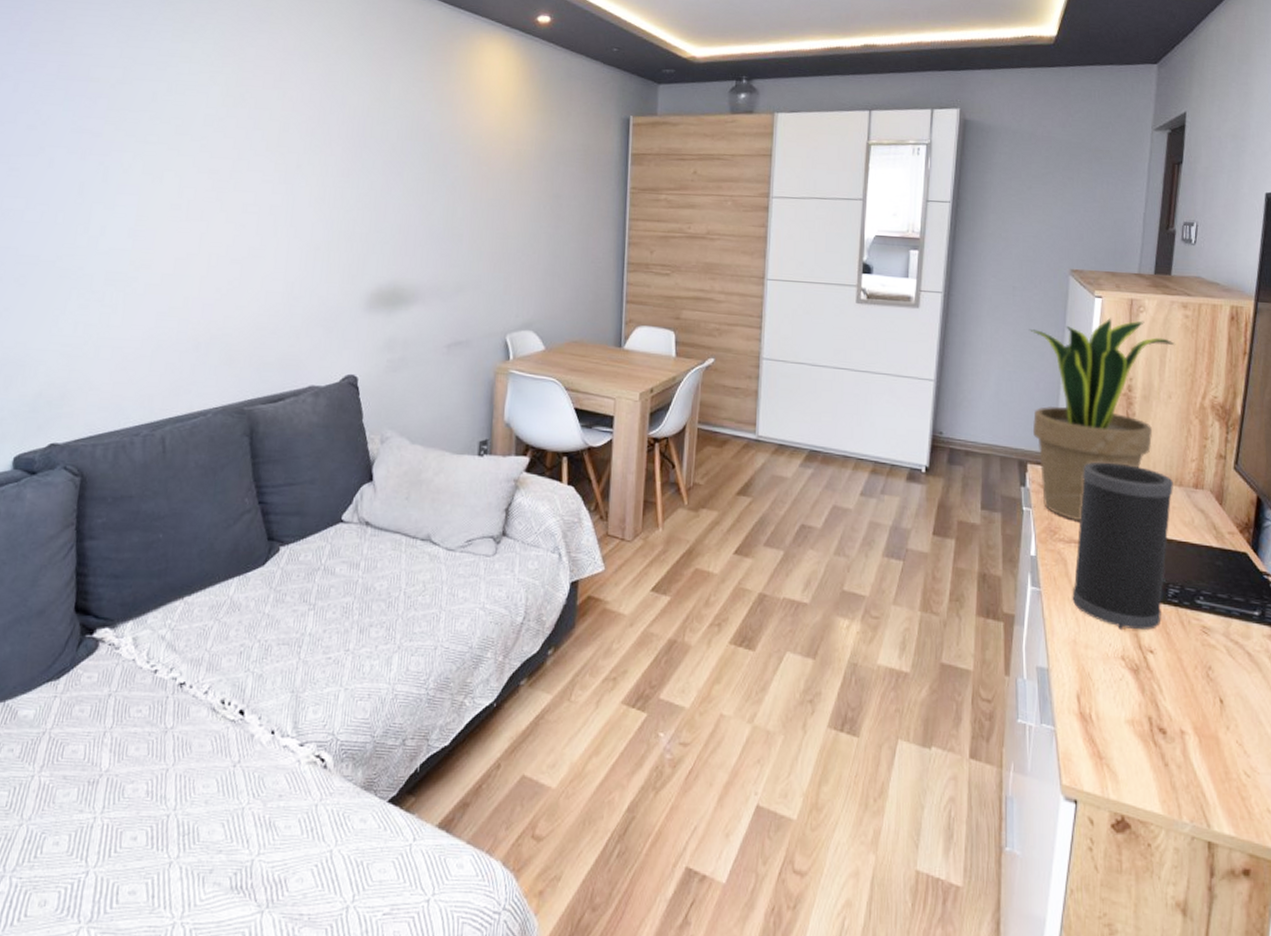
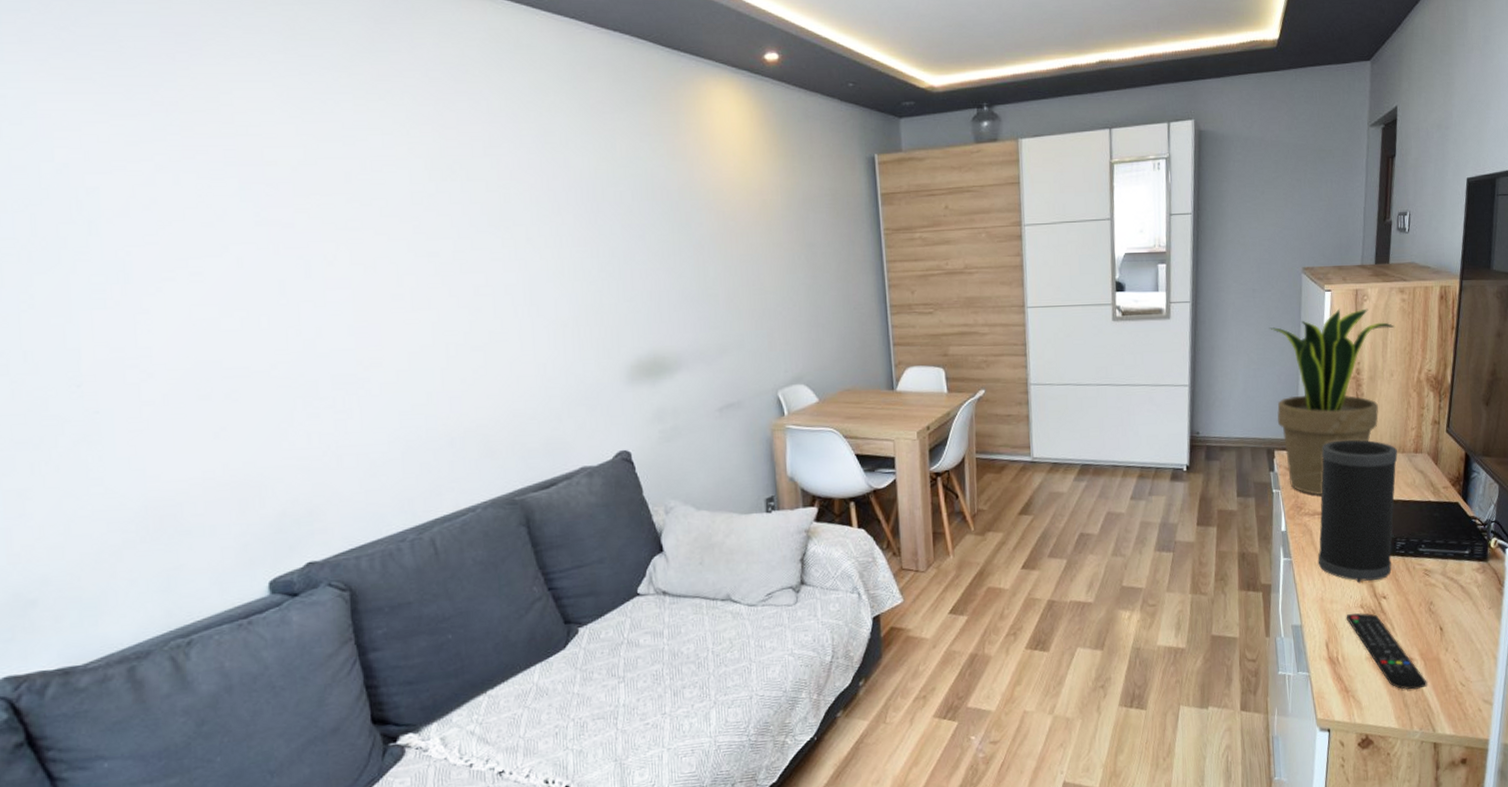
remote control: none [1103,665,1202,771] -> present [1346,613,1427,690]

